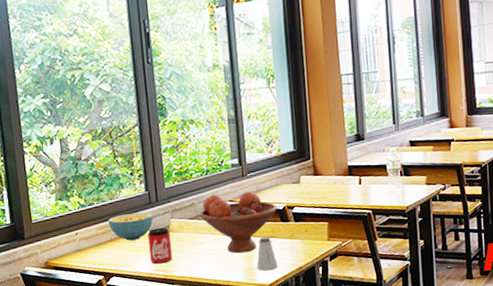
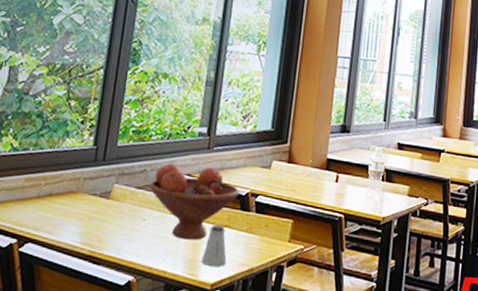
cereal bowl: present [108,212,154,241] -> none [40,168,96,202]
can: present [148,227,173,264] -> none [78,191,110,237]

